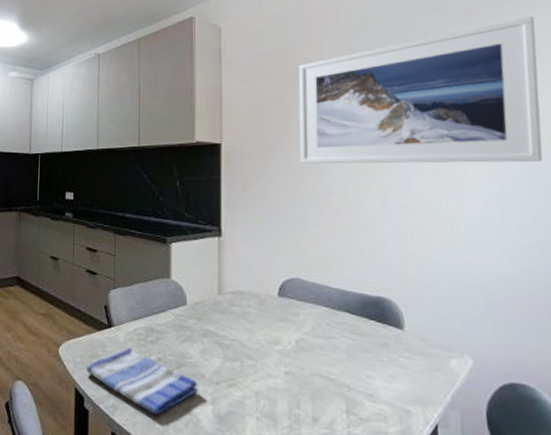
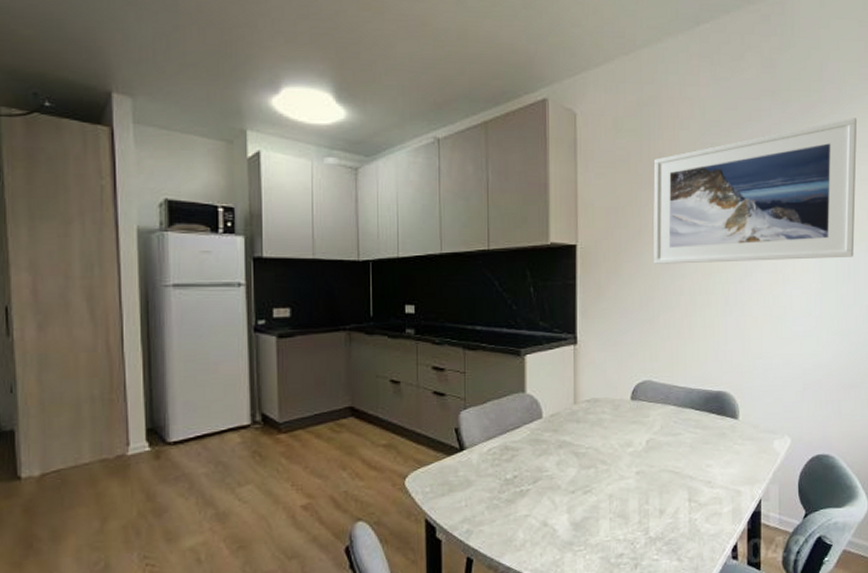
dish towel: present [87,347,198,415] -> none [437,468,554,533]

